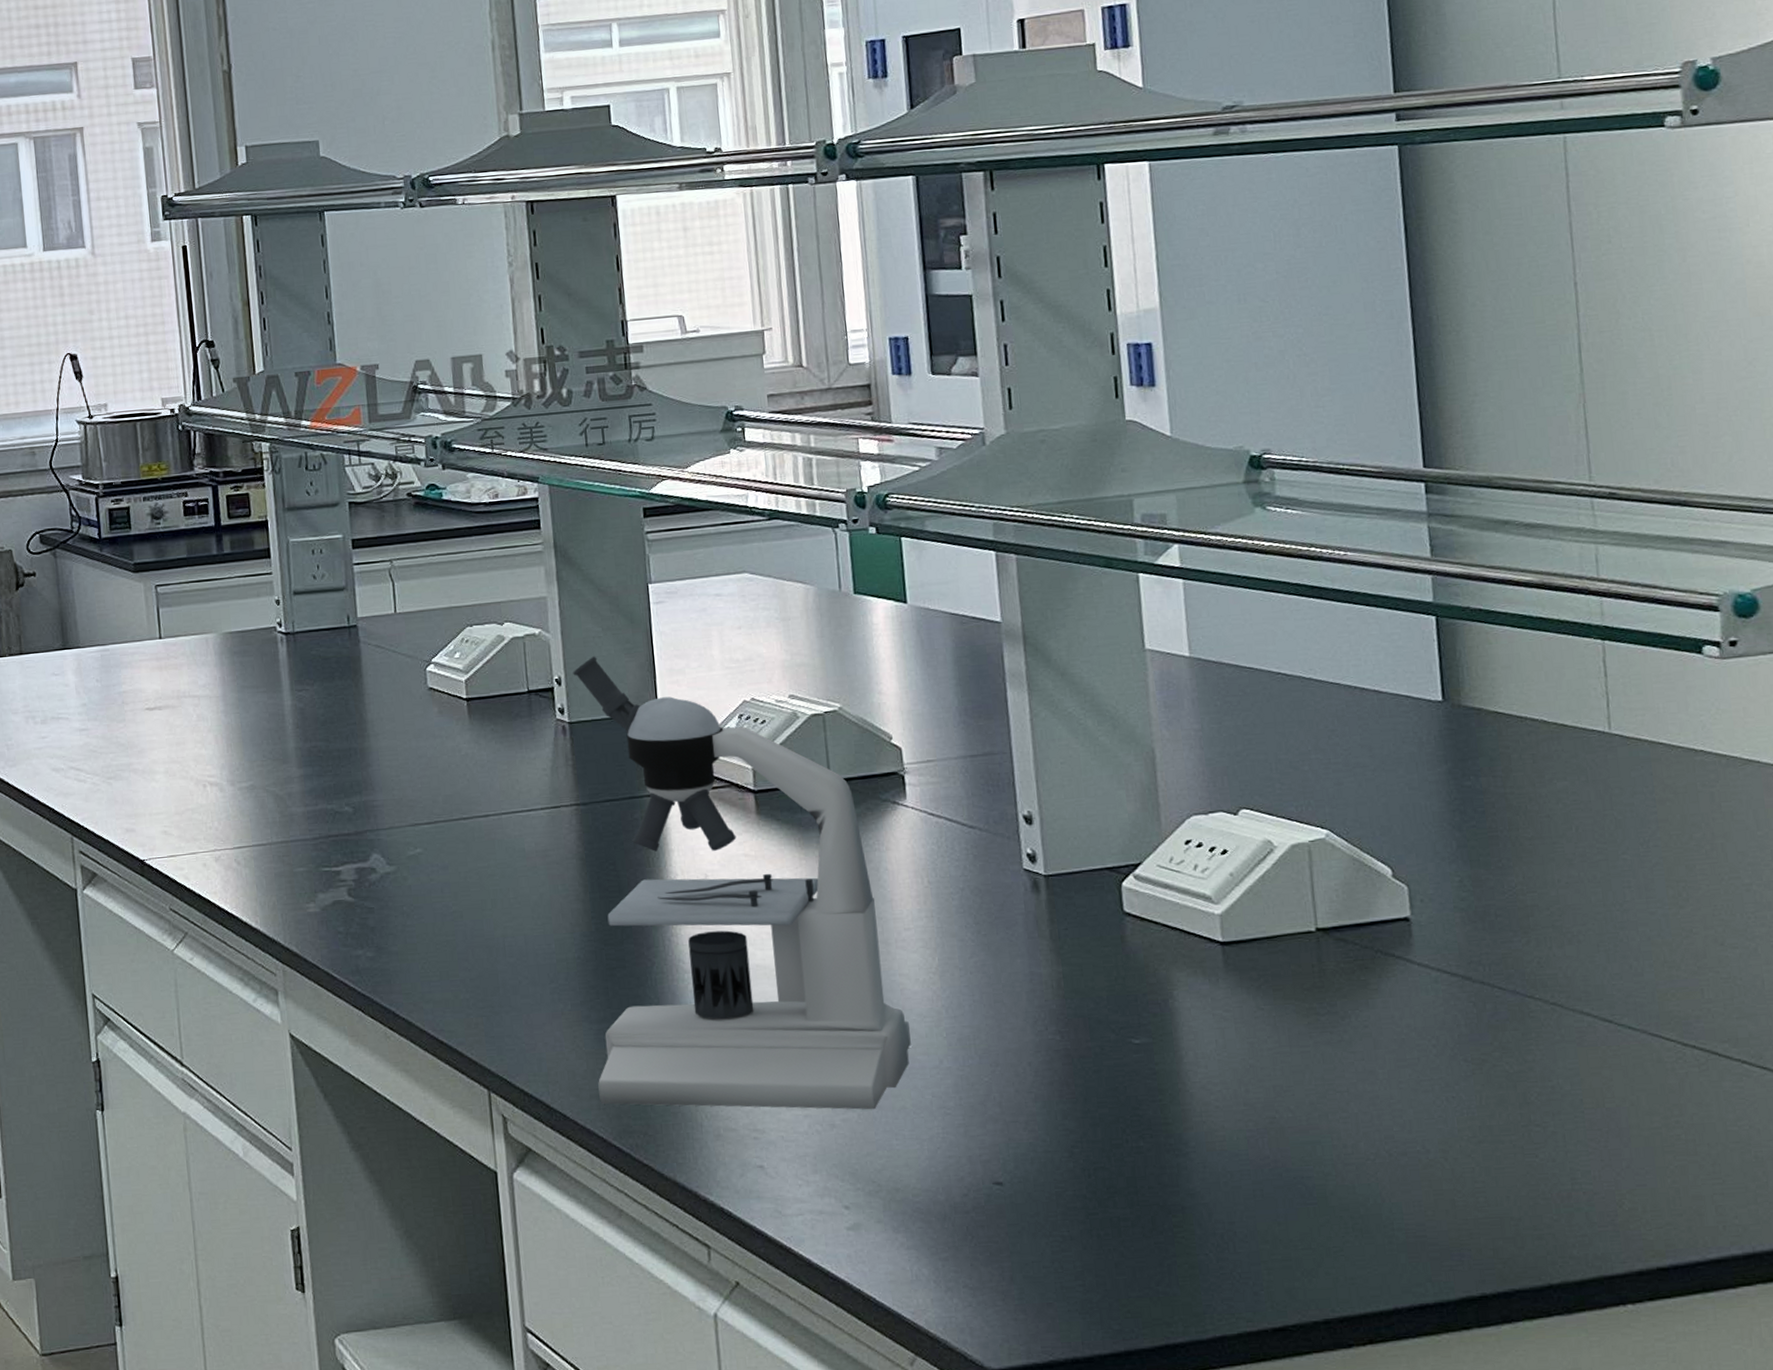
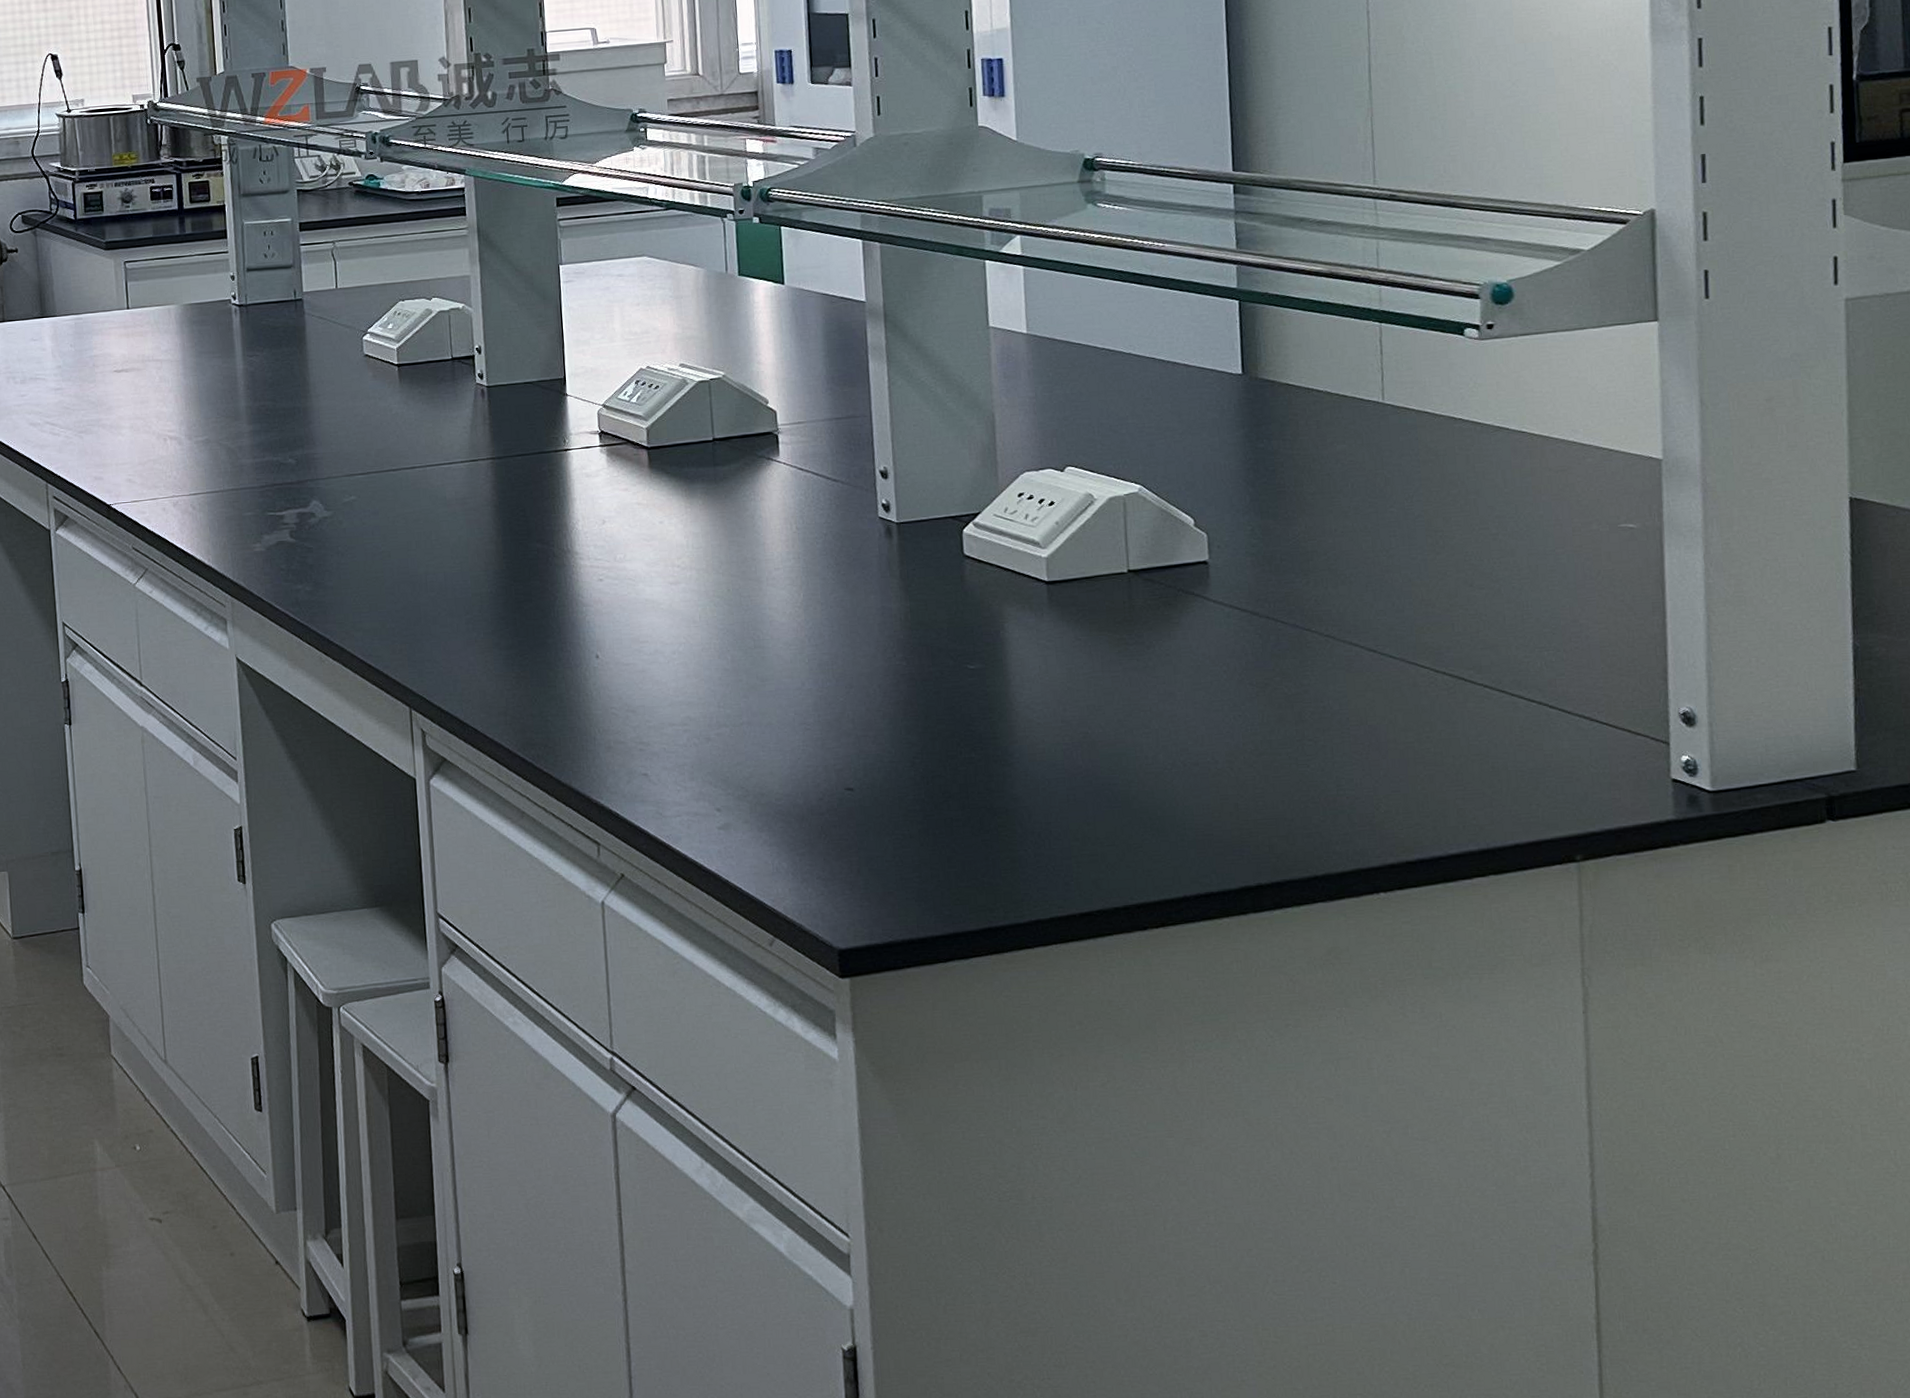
microscope: present [573,656,911,1110] -> none [491,328,778,726]

